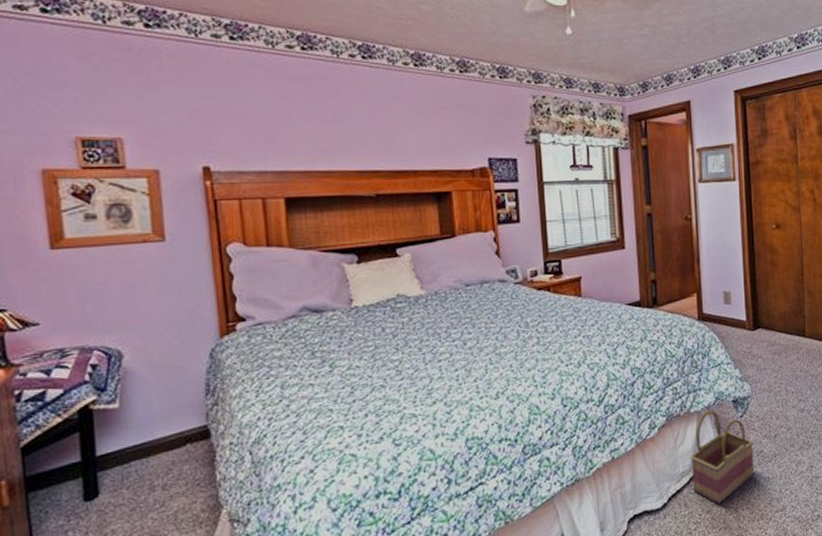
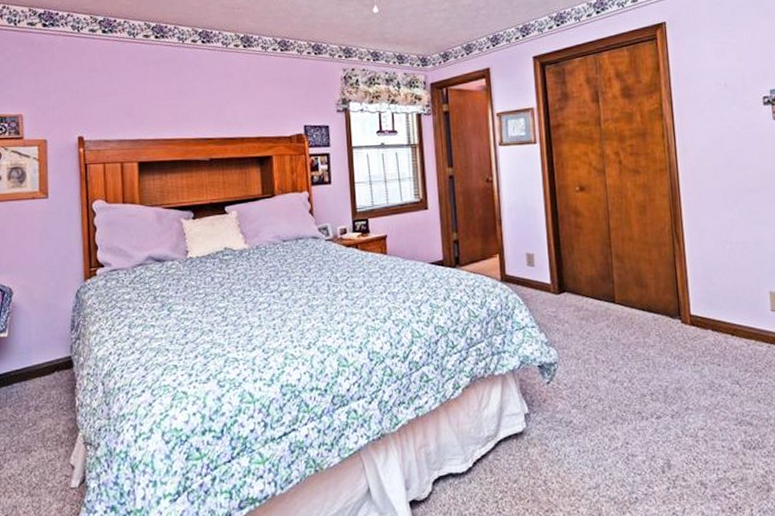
basket: present [690,410,755,504] -> none [495,374,564,474]

